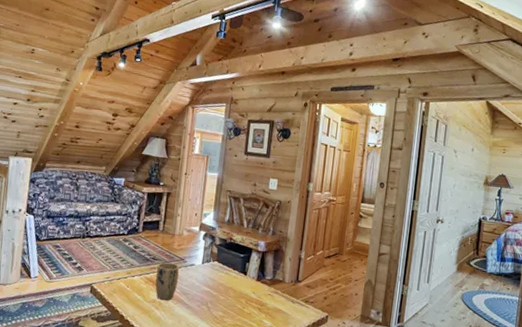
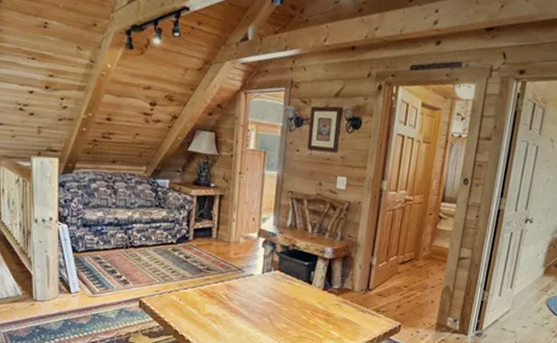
plant pot: present [155,262,179,301] -> none [211,273,237,314]

